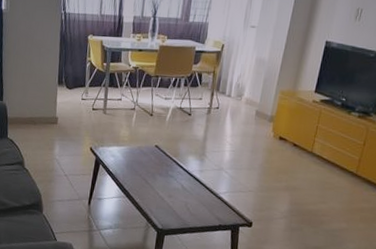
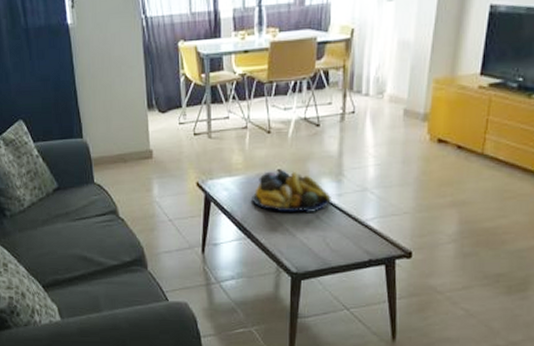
fruit bowl: none [132,146,195,182] -> present [252,171,331,212]

